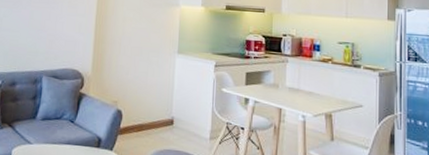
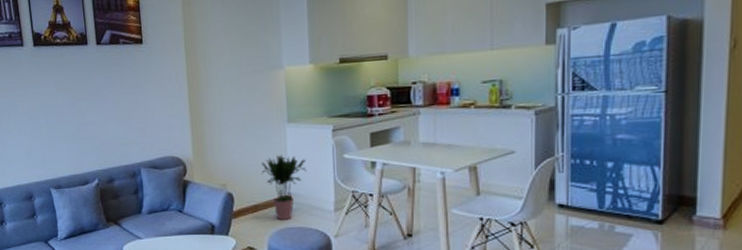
potted plant: none [150,81,190,143] -> present [262,155,307,221]

